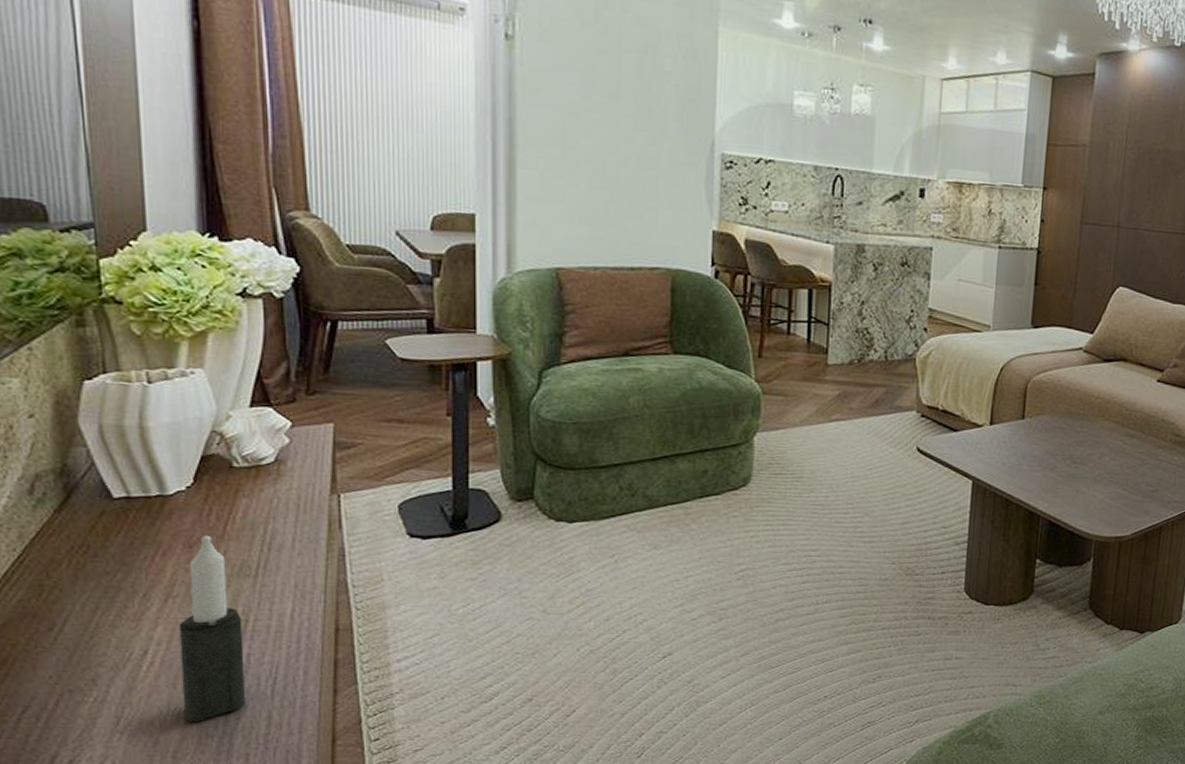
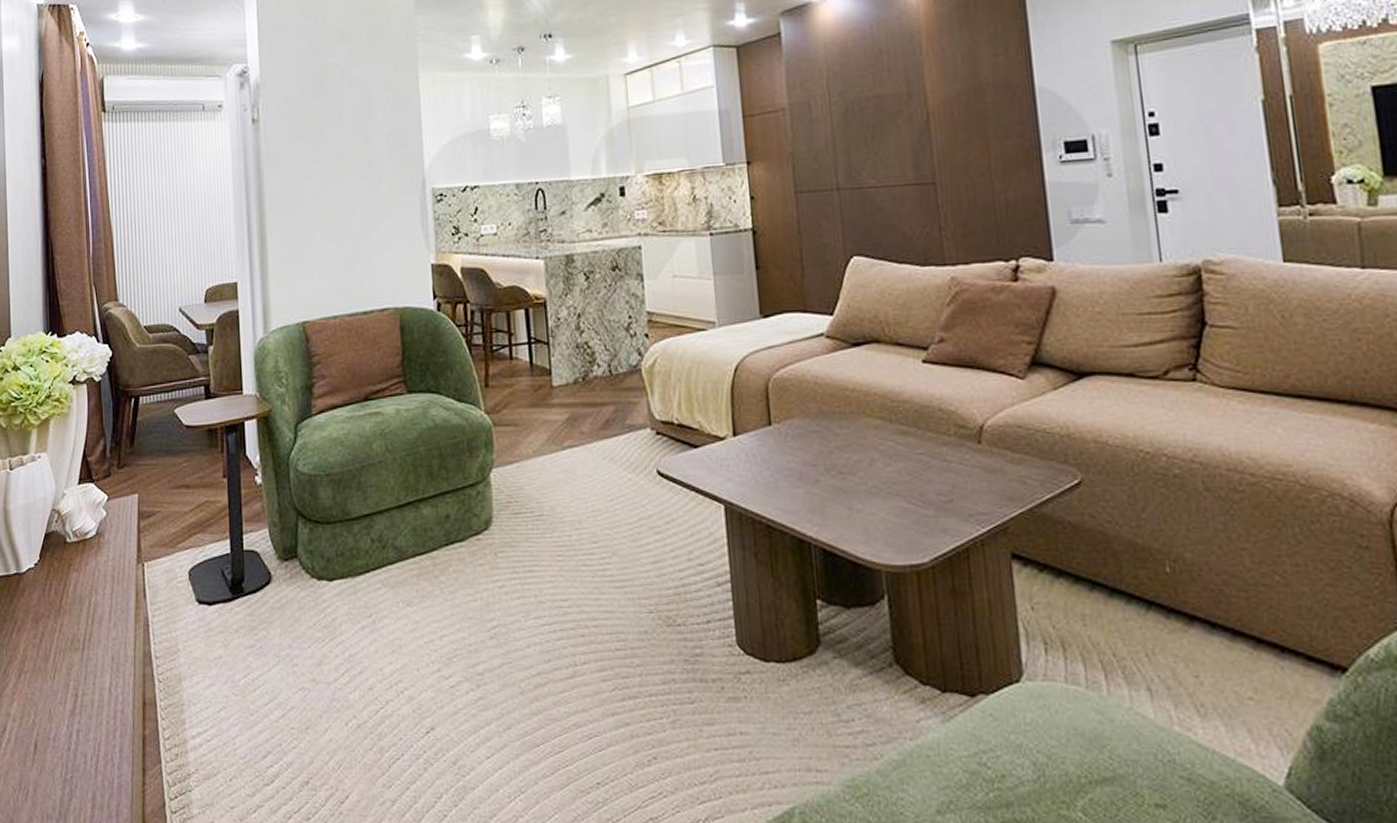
candle: present [178,536,246,723] -> none [28,611,77,803]

